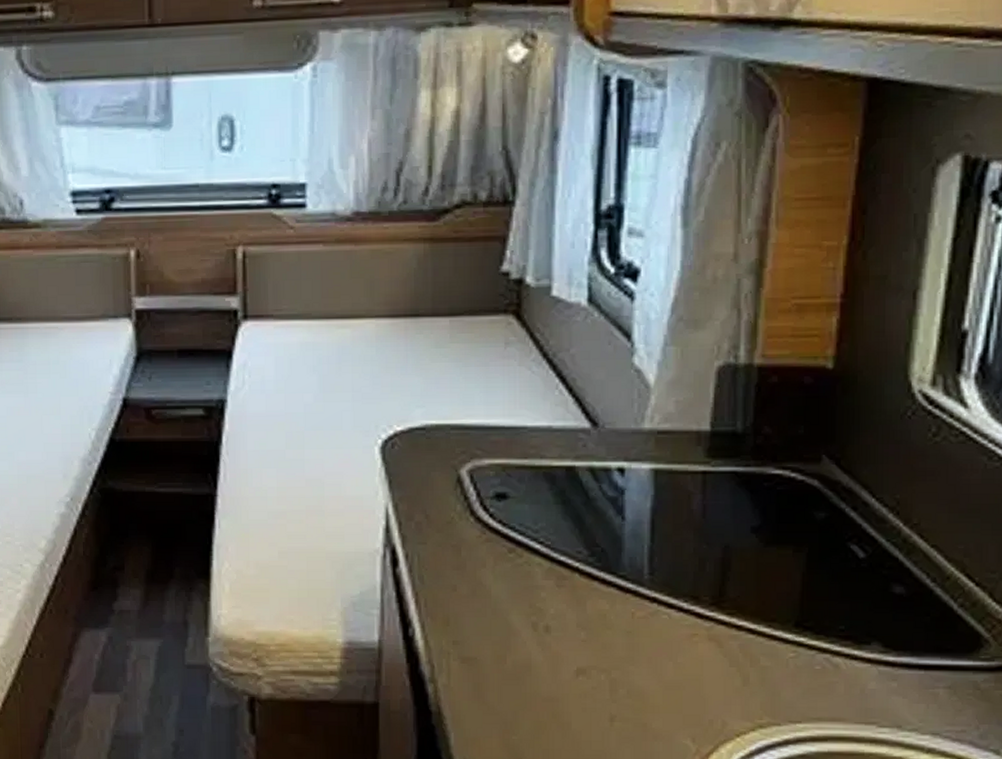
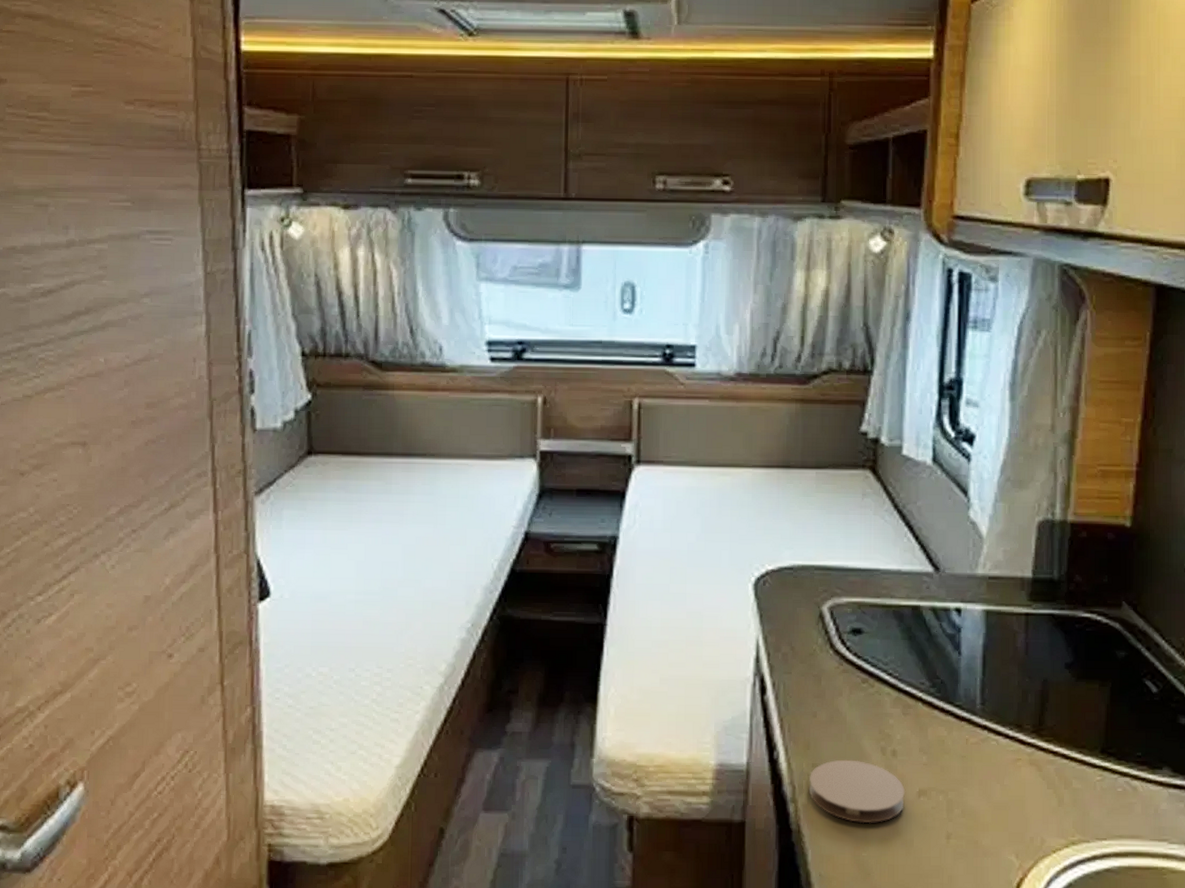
coaster: none [449,636,561,705] -> present [808,759,906,824]

